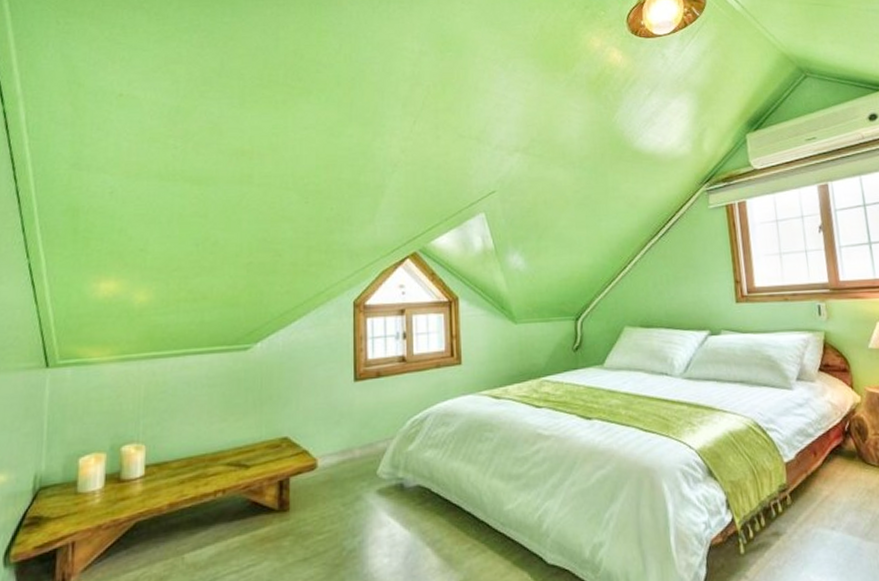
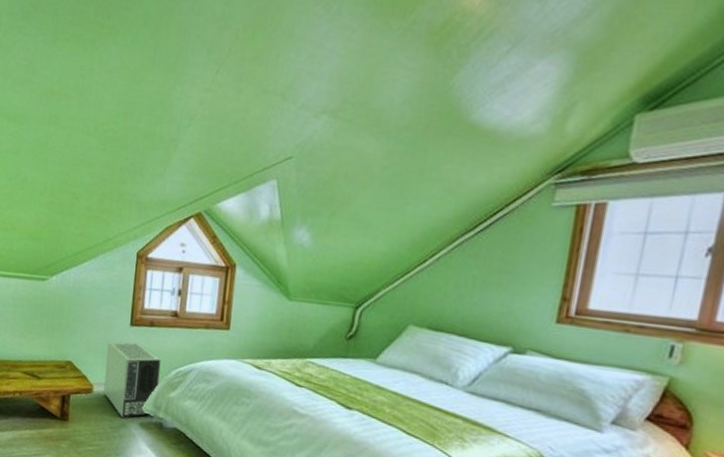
air purifier: none [329,398,394,490] -> present [104,341,161,419]

